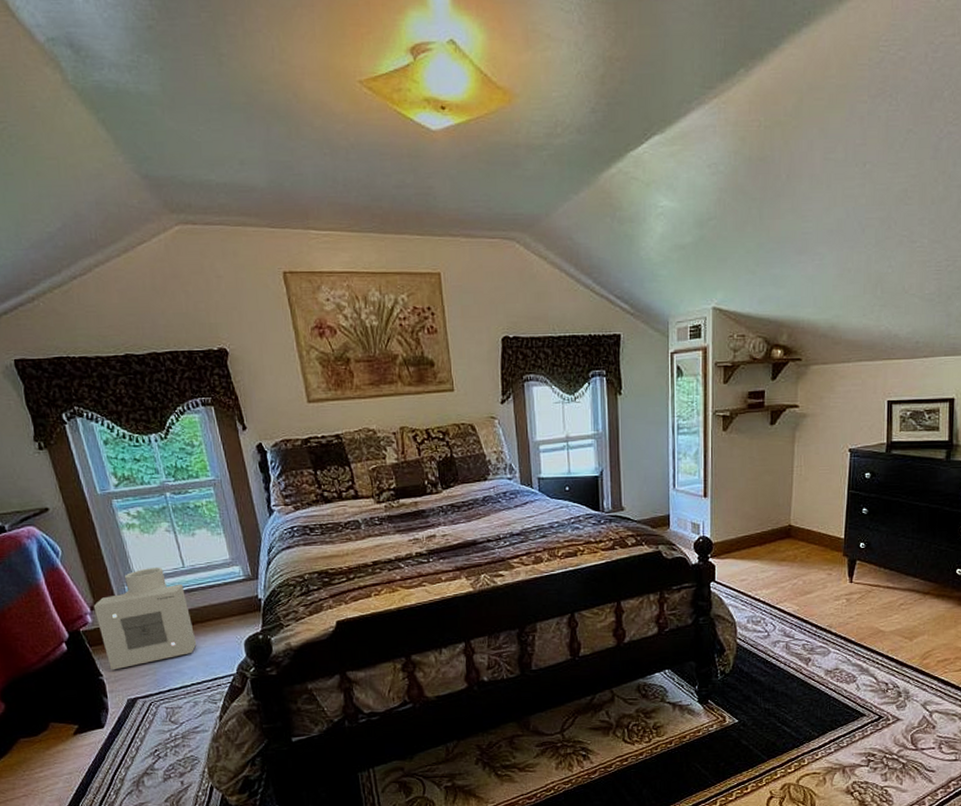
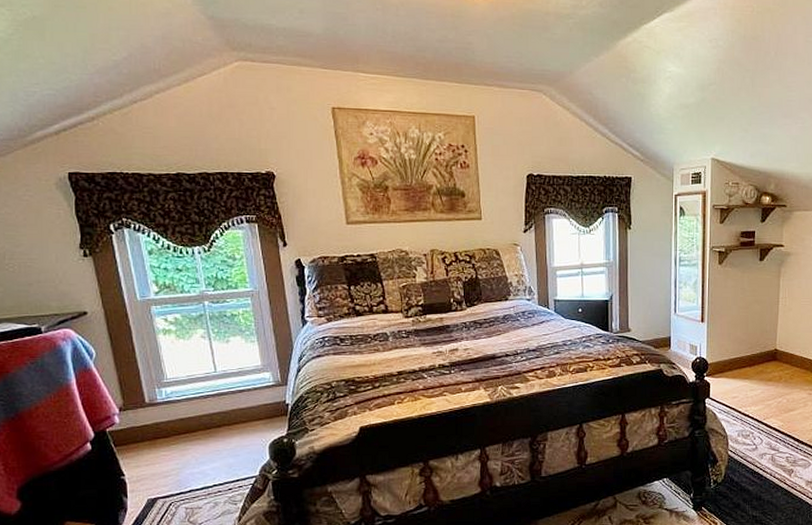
air purifier: present [93,568,197,671] -> none [122,372,222,470]

